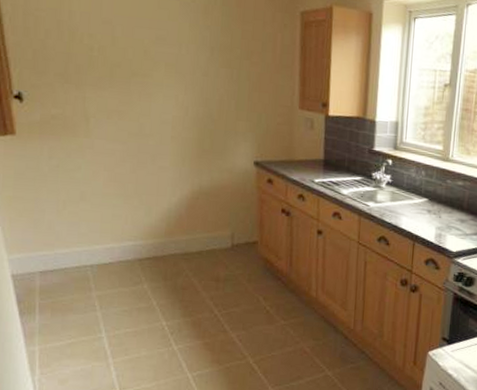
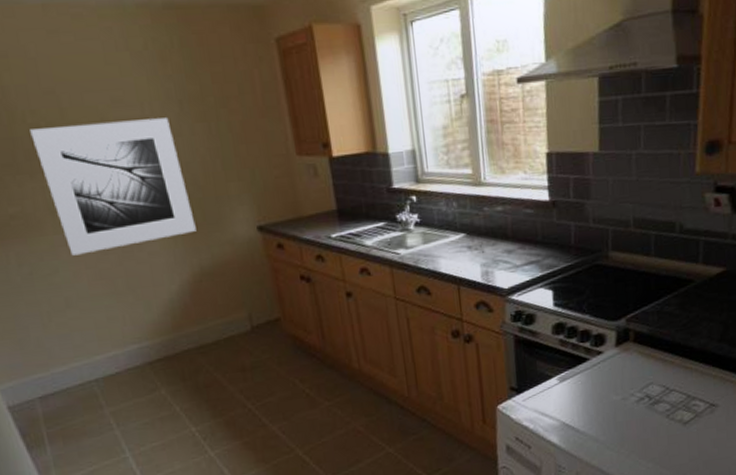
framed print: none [84,49,203,159] -> present [30,118,197,256]

